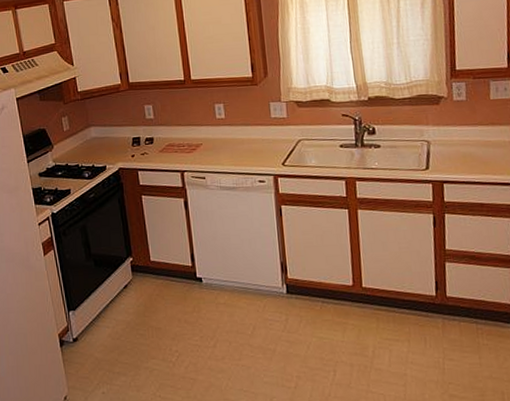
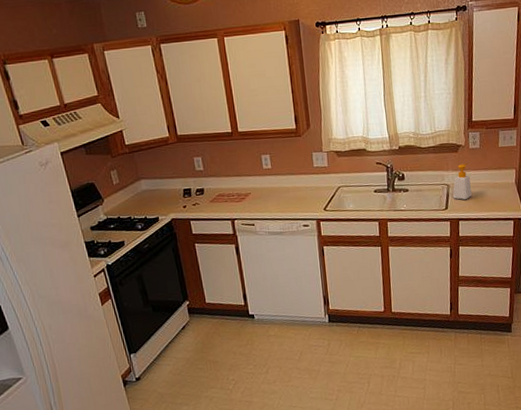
soap bottle: none [434,117,458,159] -> present [452,163,472,200]

